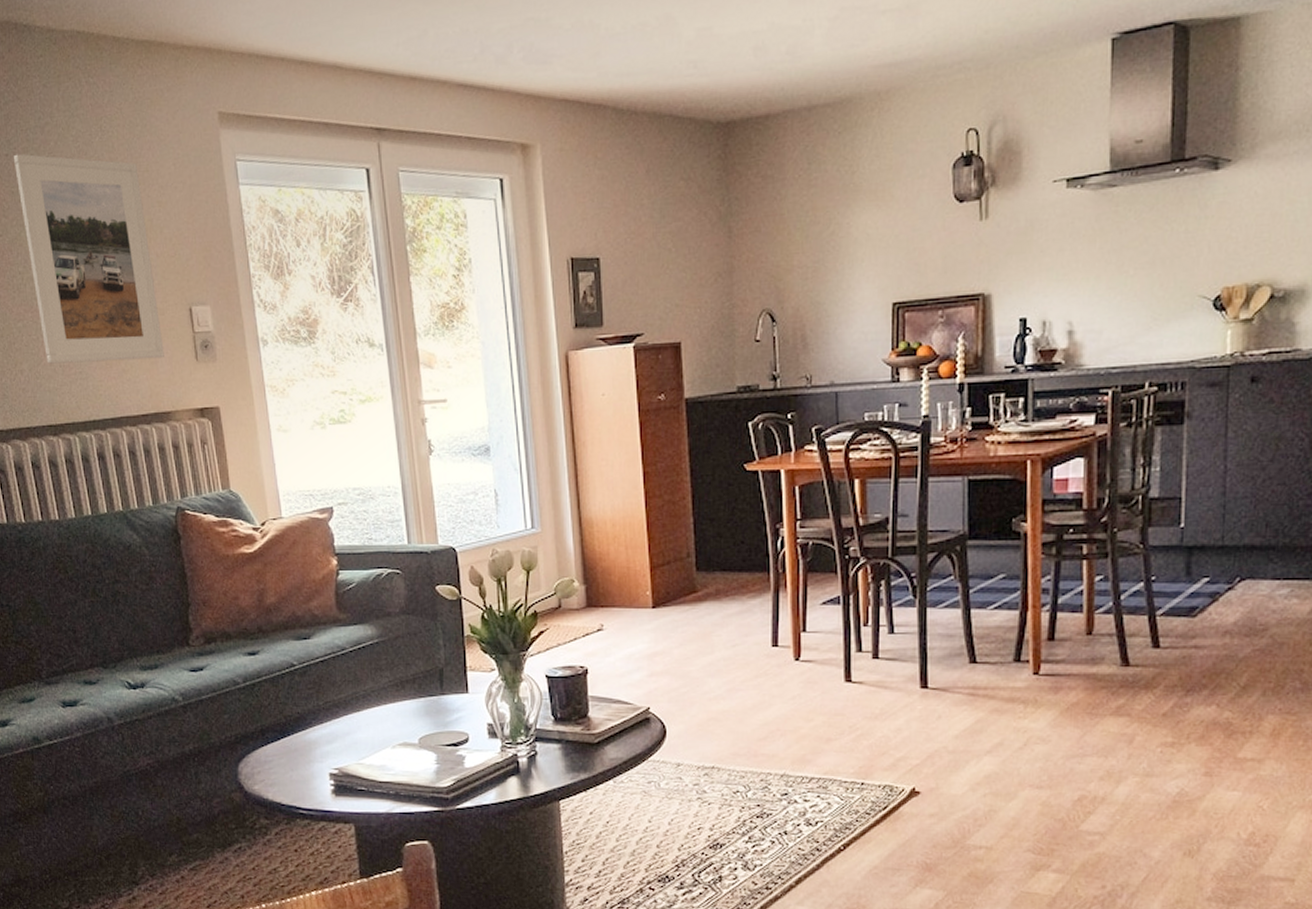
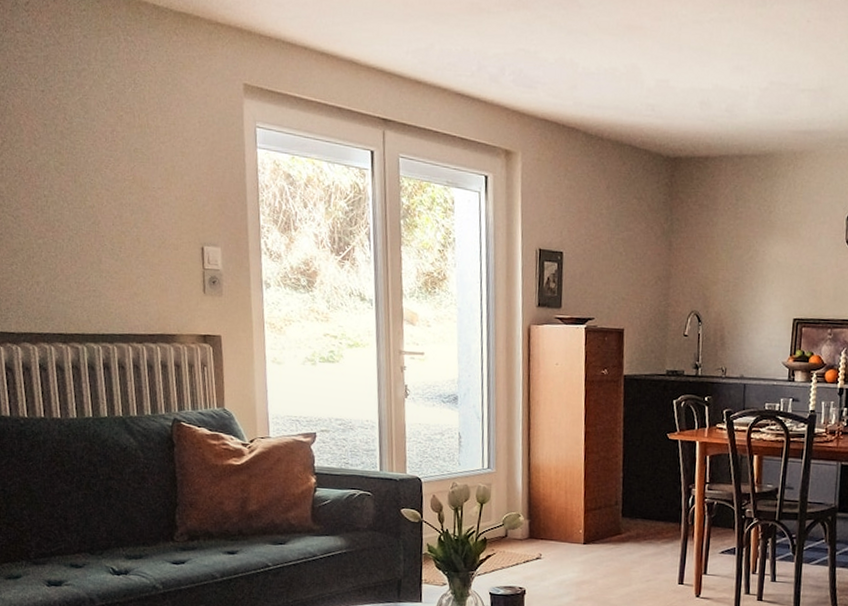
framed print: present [14,153,164,364] -> none [49,91,175,288]

